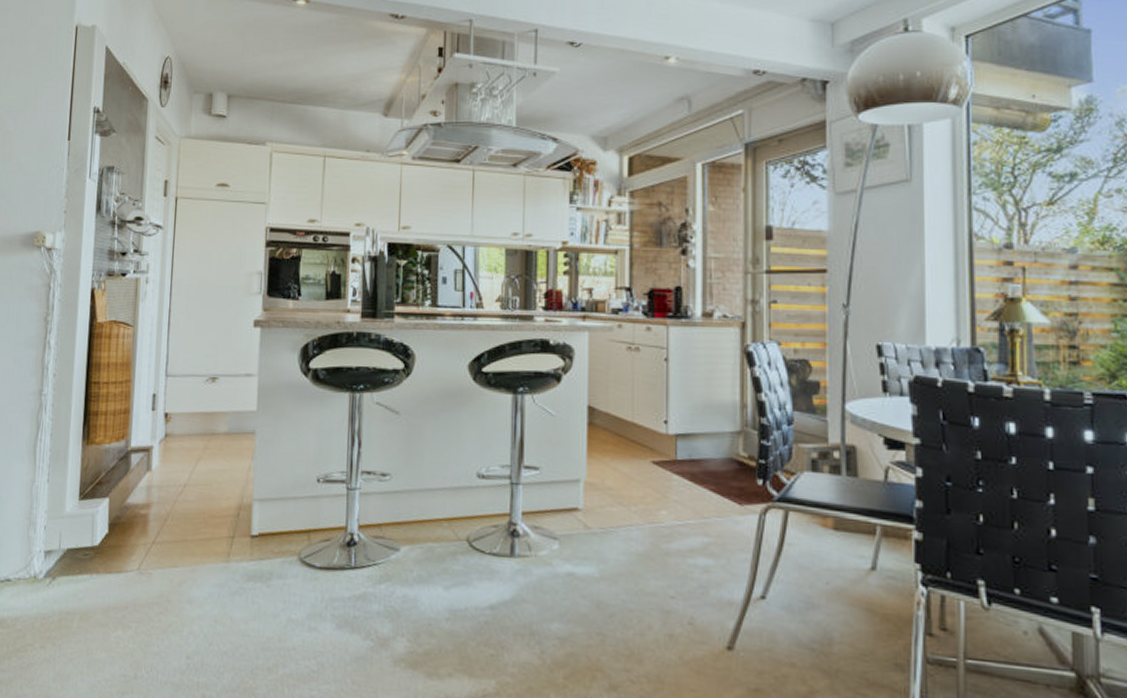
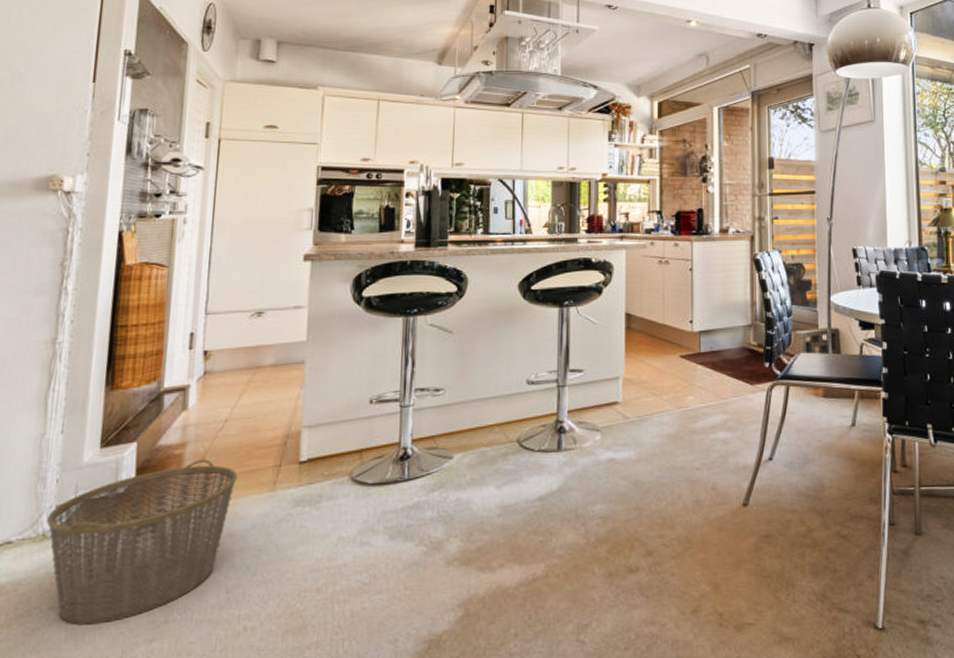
basket: none [37,521,196,669] -> present [46,459,238,625]

